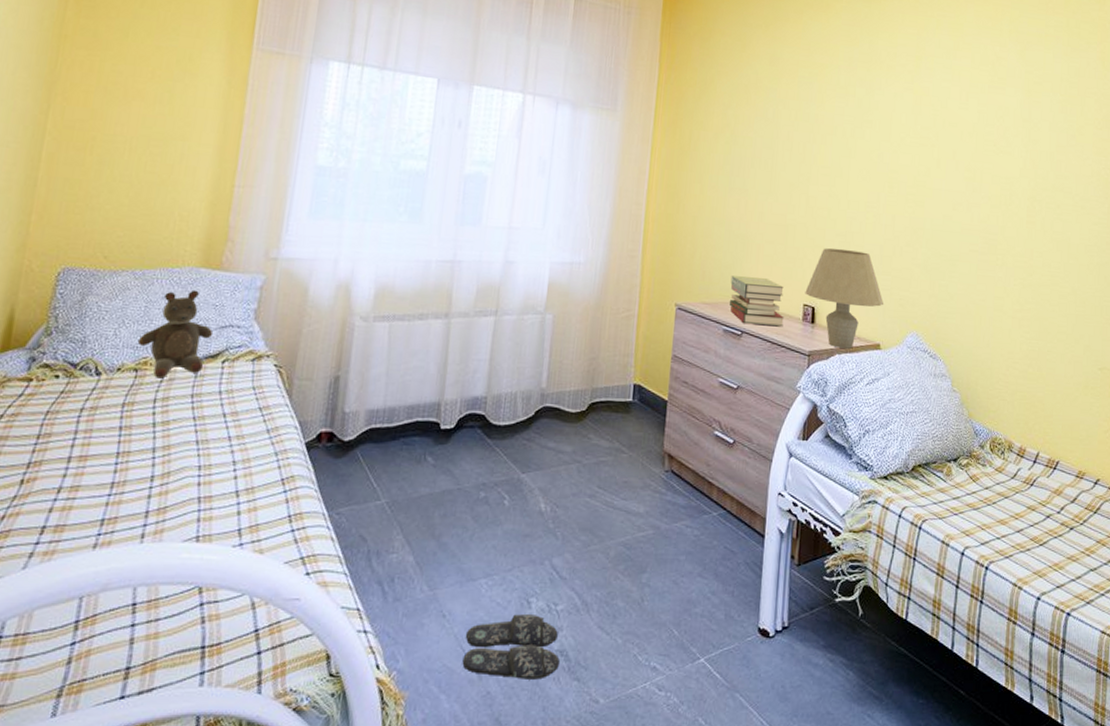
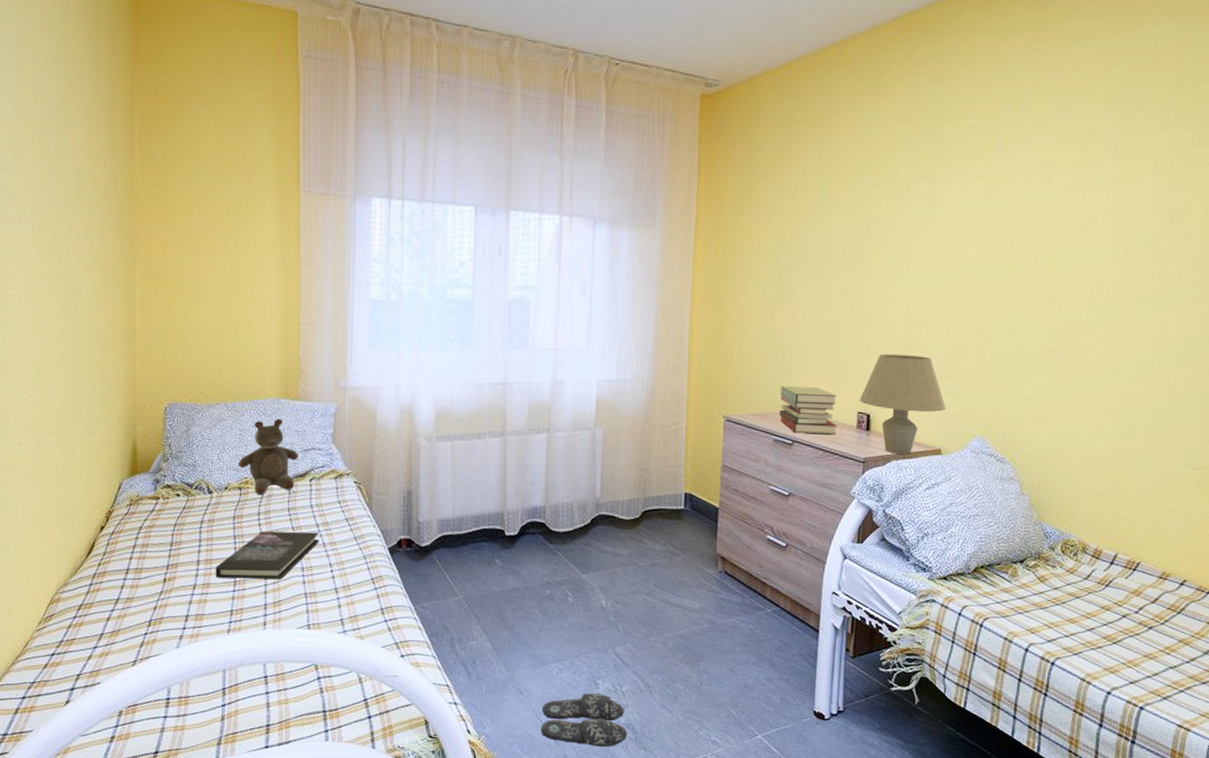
book: none [88,421,226,480] -> present [215,531,319,579]

